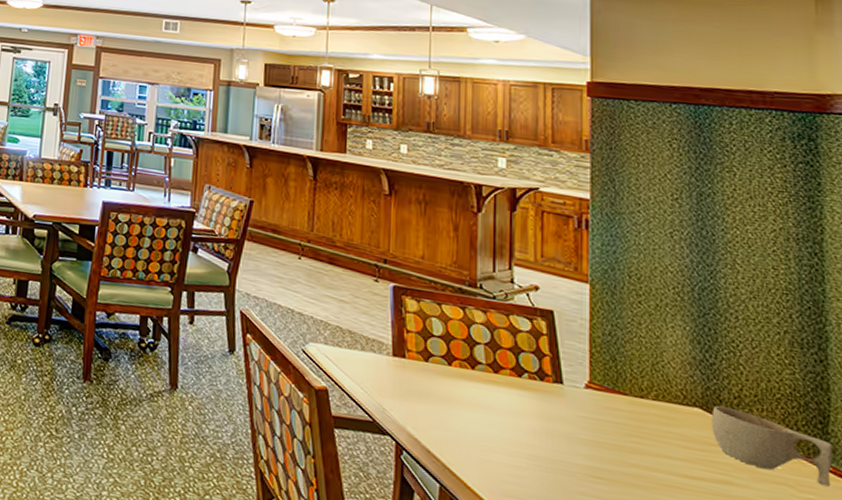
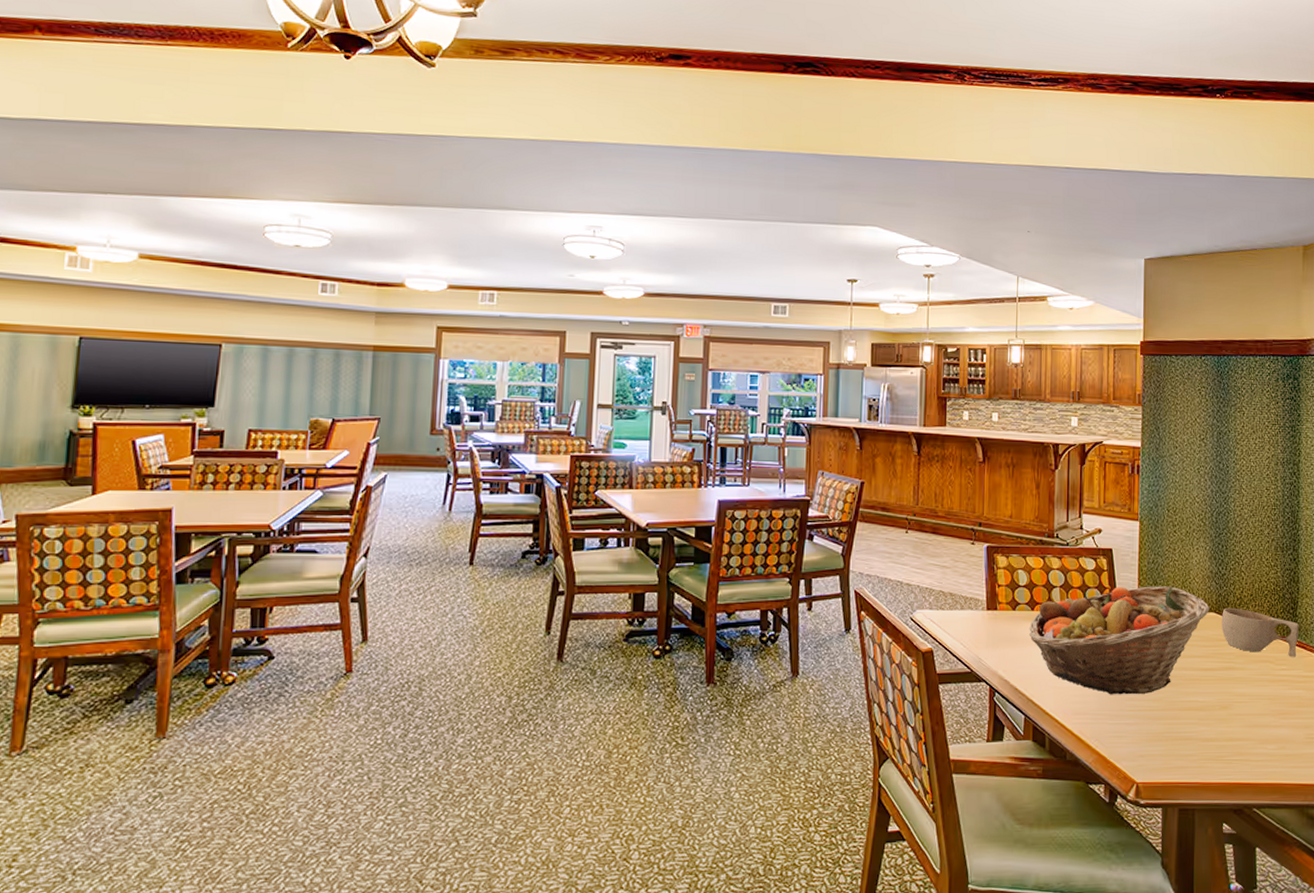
fruit basket: none [445,355,693,492] -> present [1029,586,1210,695]

